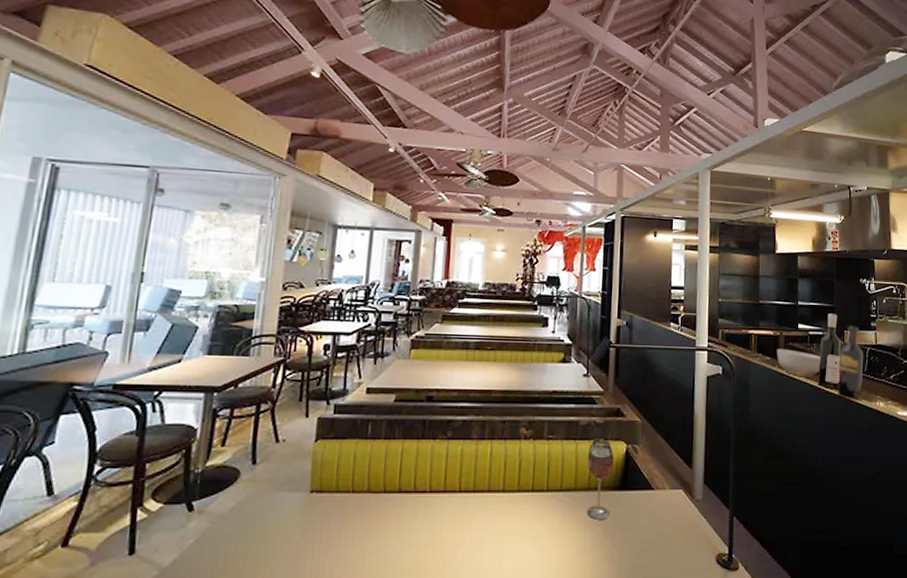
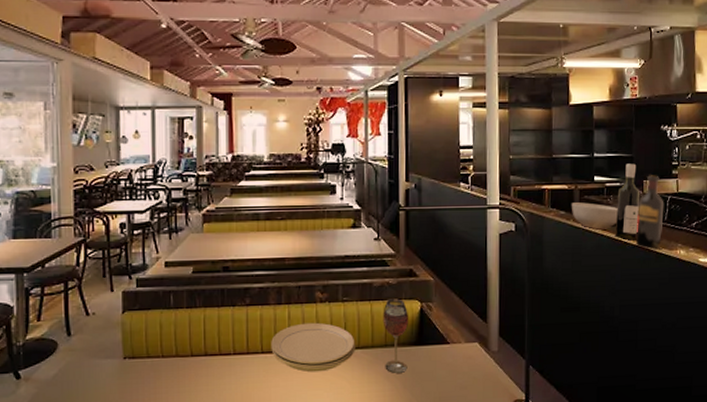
plate: none [469,460,558,515] -> present [271,322,355,372]

